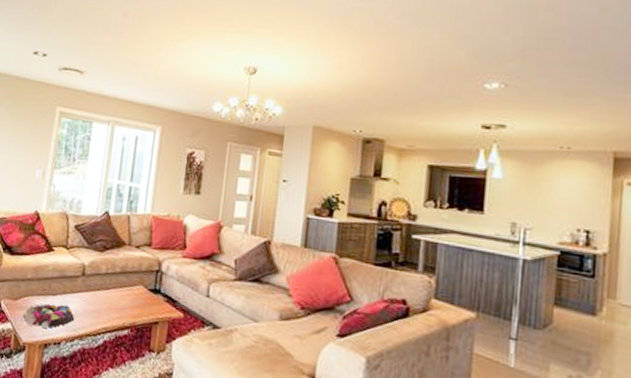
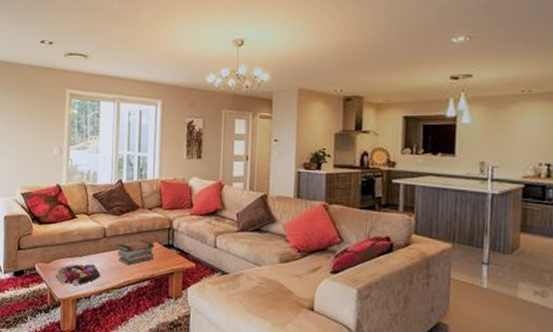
book stack: none [95,281,139,310] -> present [117,240,155,265]

